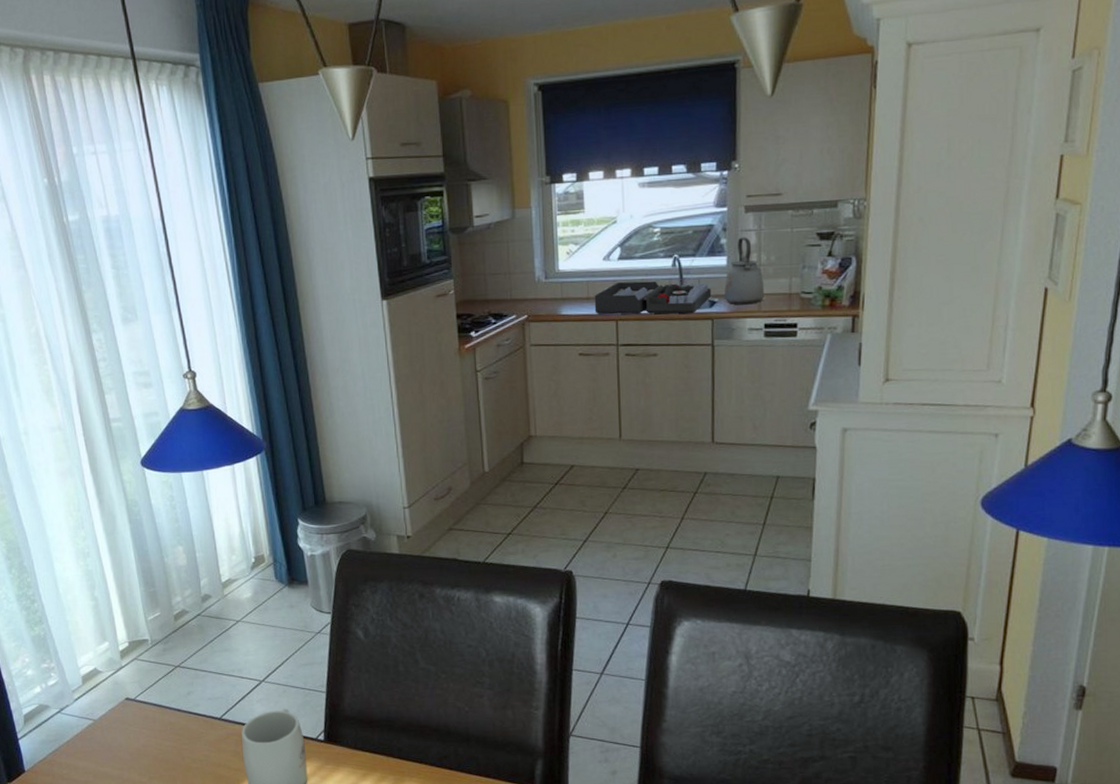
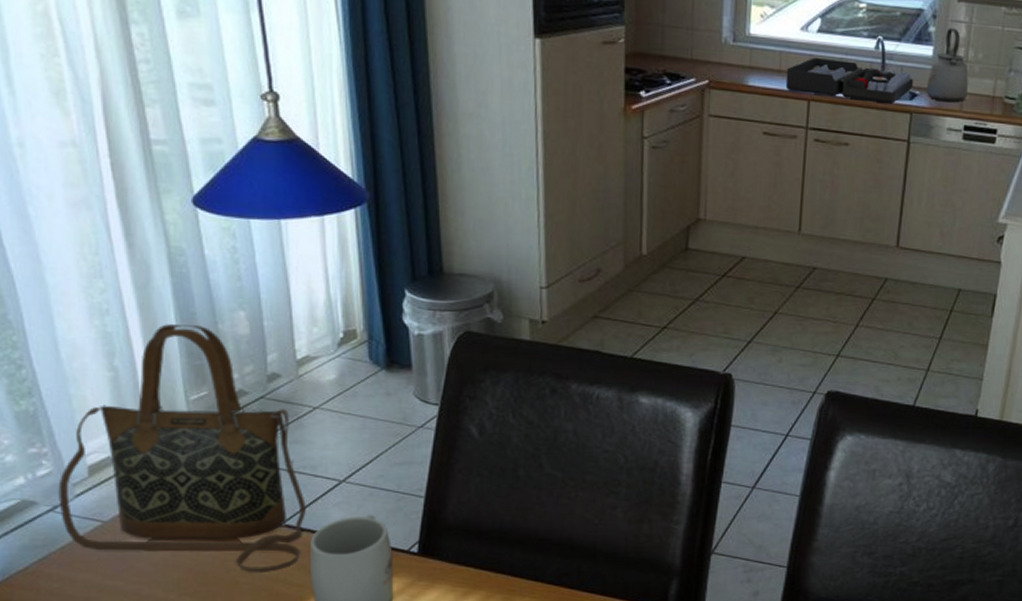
handbag: none [62,560,237,760] -> present [58,324,306,574]

